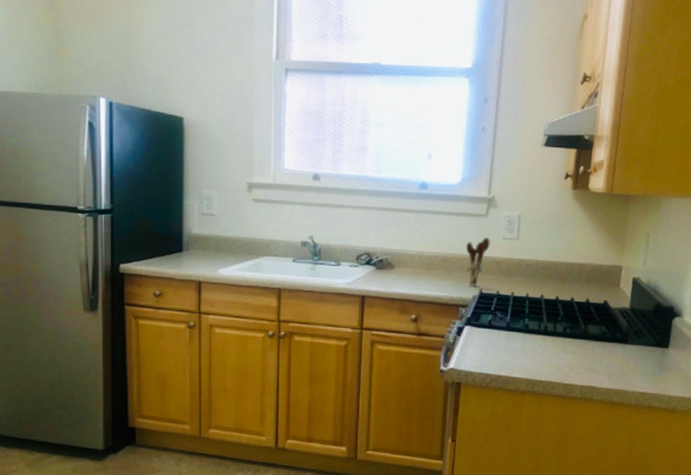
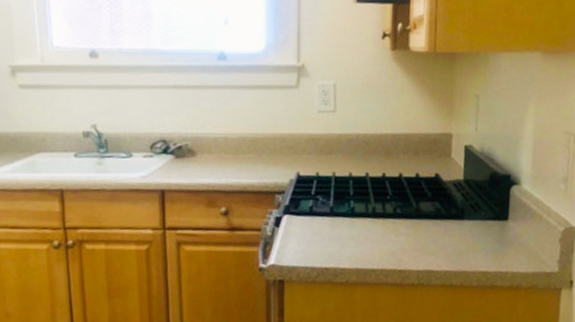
utensil holder: present [466,237,490,286] -> none [277,112,304,169]

